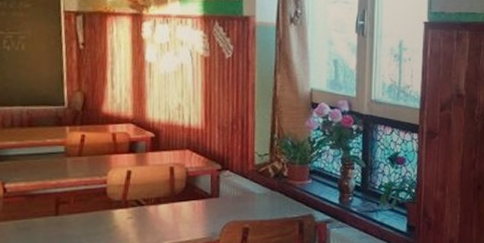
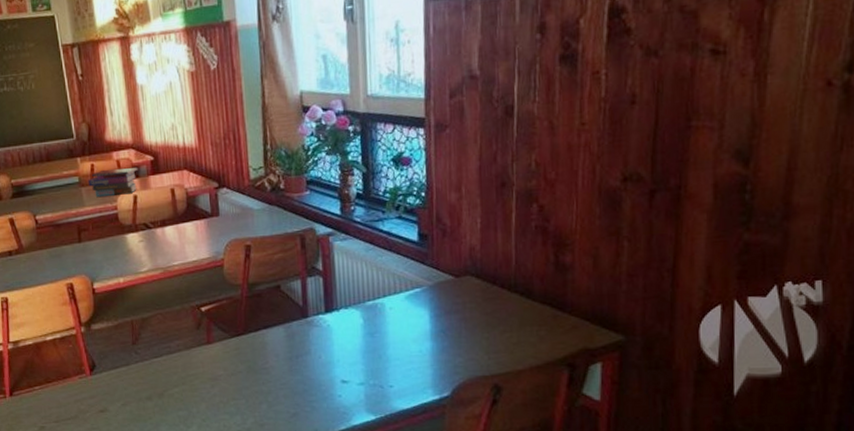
books: none [75,142,136,169] -> present [88,168,138,197]

